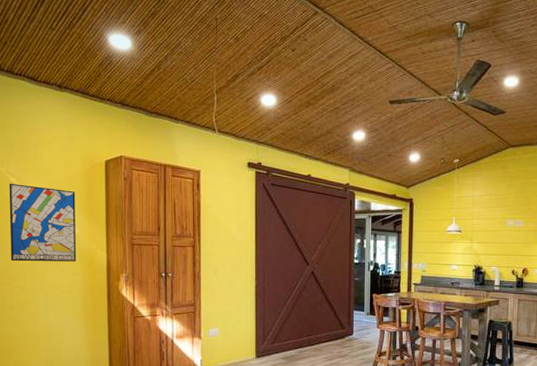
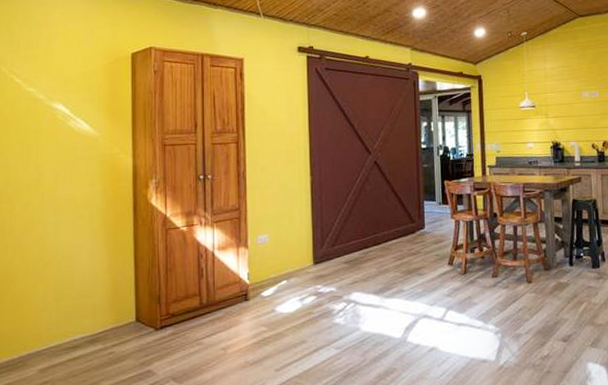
wall art: present [9,183,77,262] -> none [12,84,96,175]

